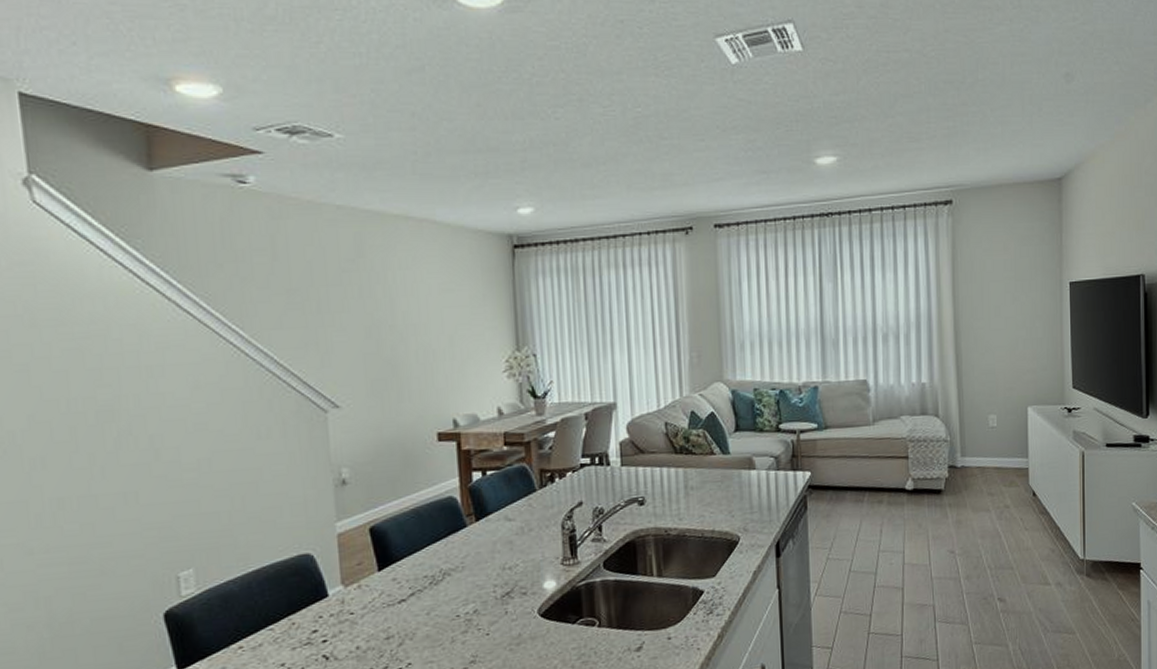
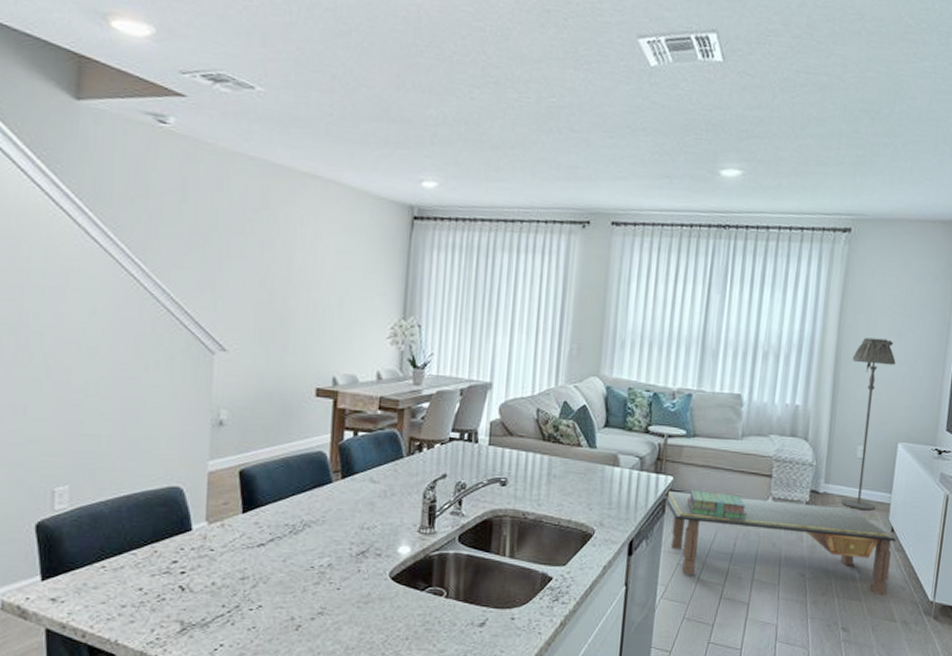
coffee table: none [805,478,1039,568] -> present [665,490,896,594]
stack of books: none [828,481,890,507] -> present [687,490,747,521]
floor lamp: none [971,305,1014,479] -> present [842,337,896,511]

